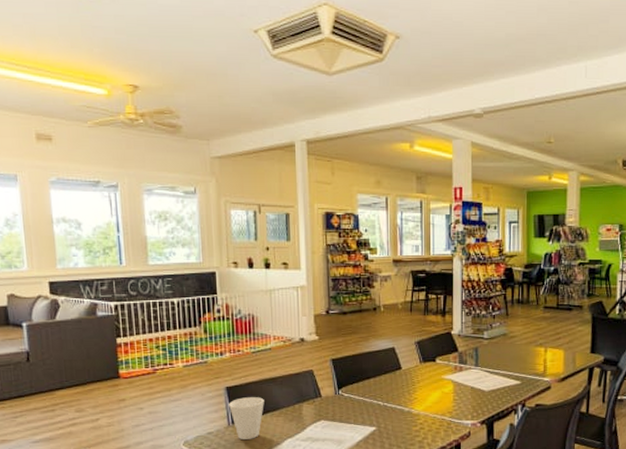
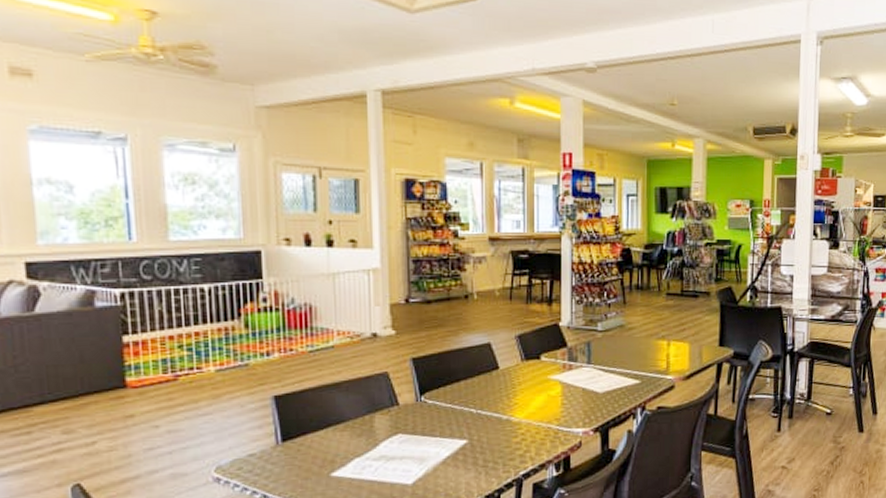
cup: present [229,397,264,439] -> none [277,407,325,462]

